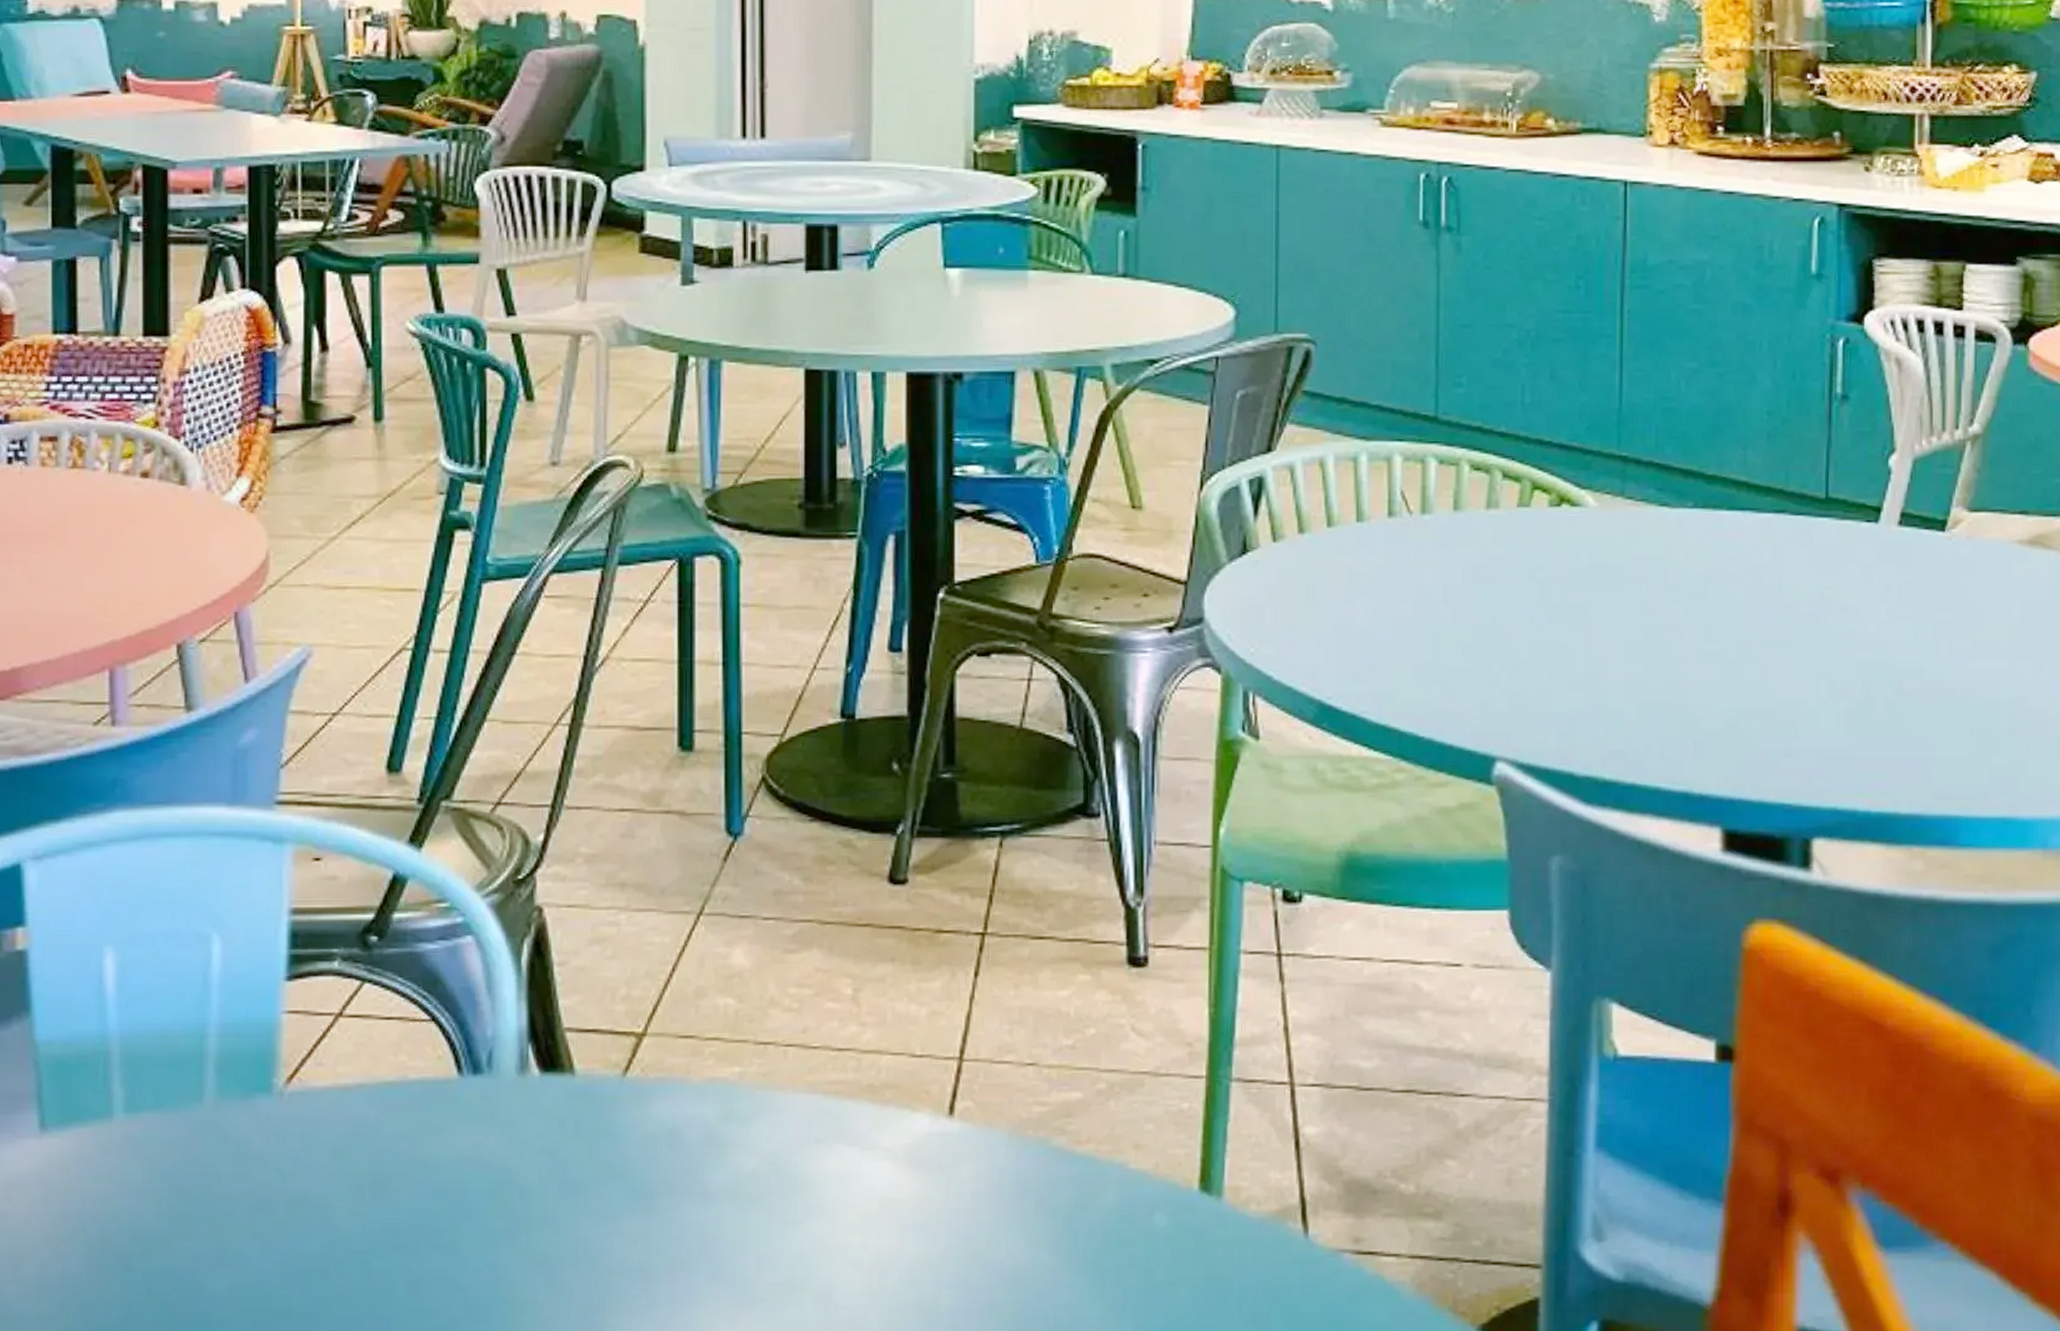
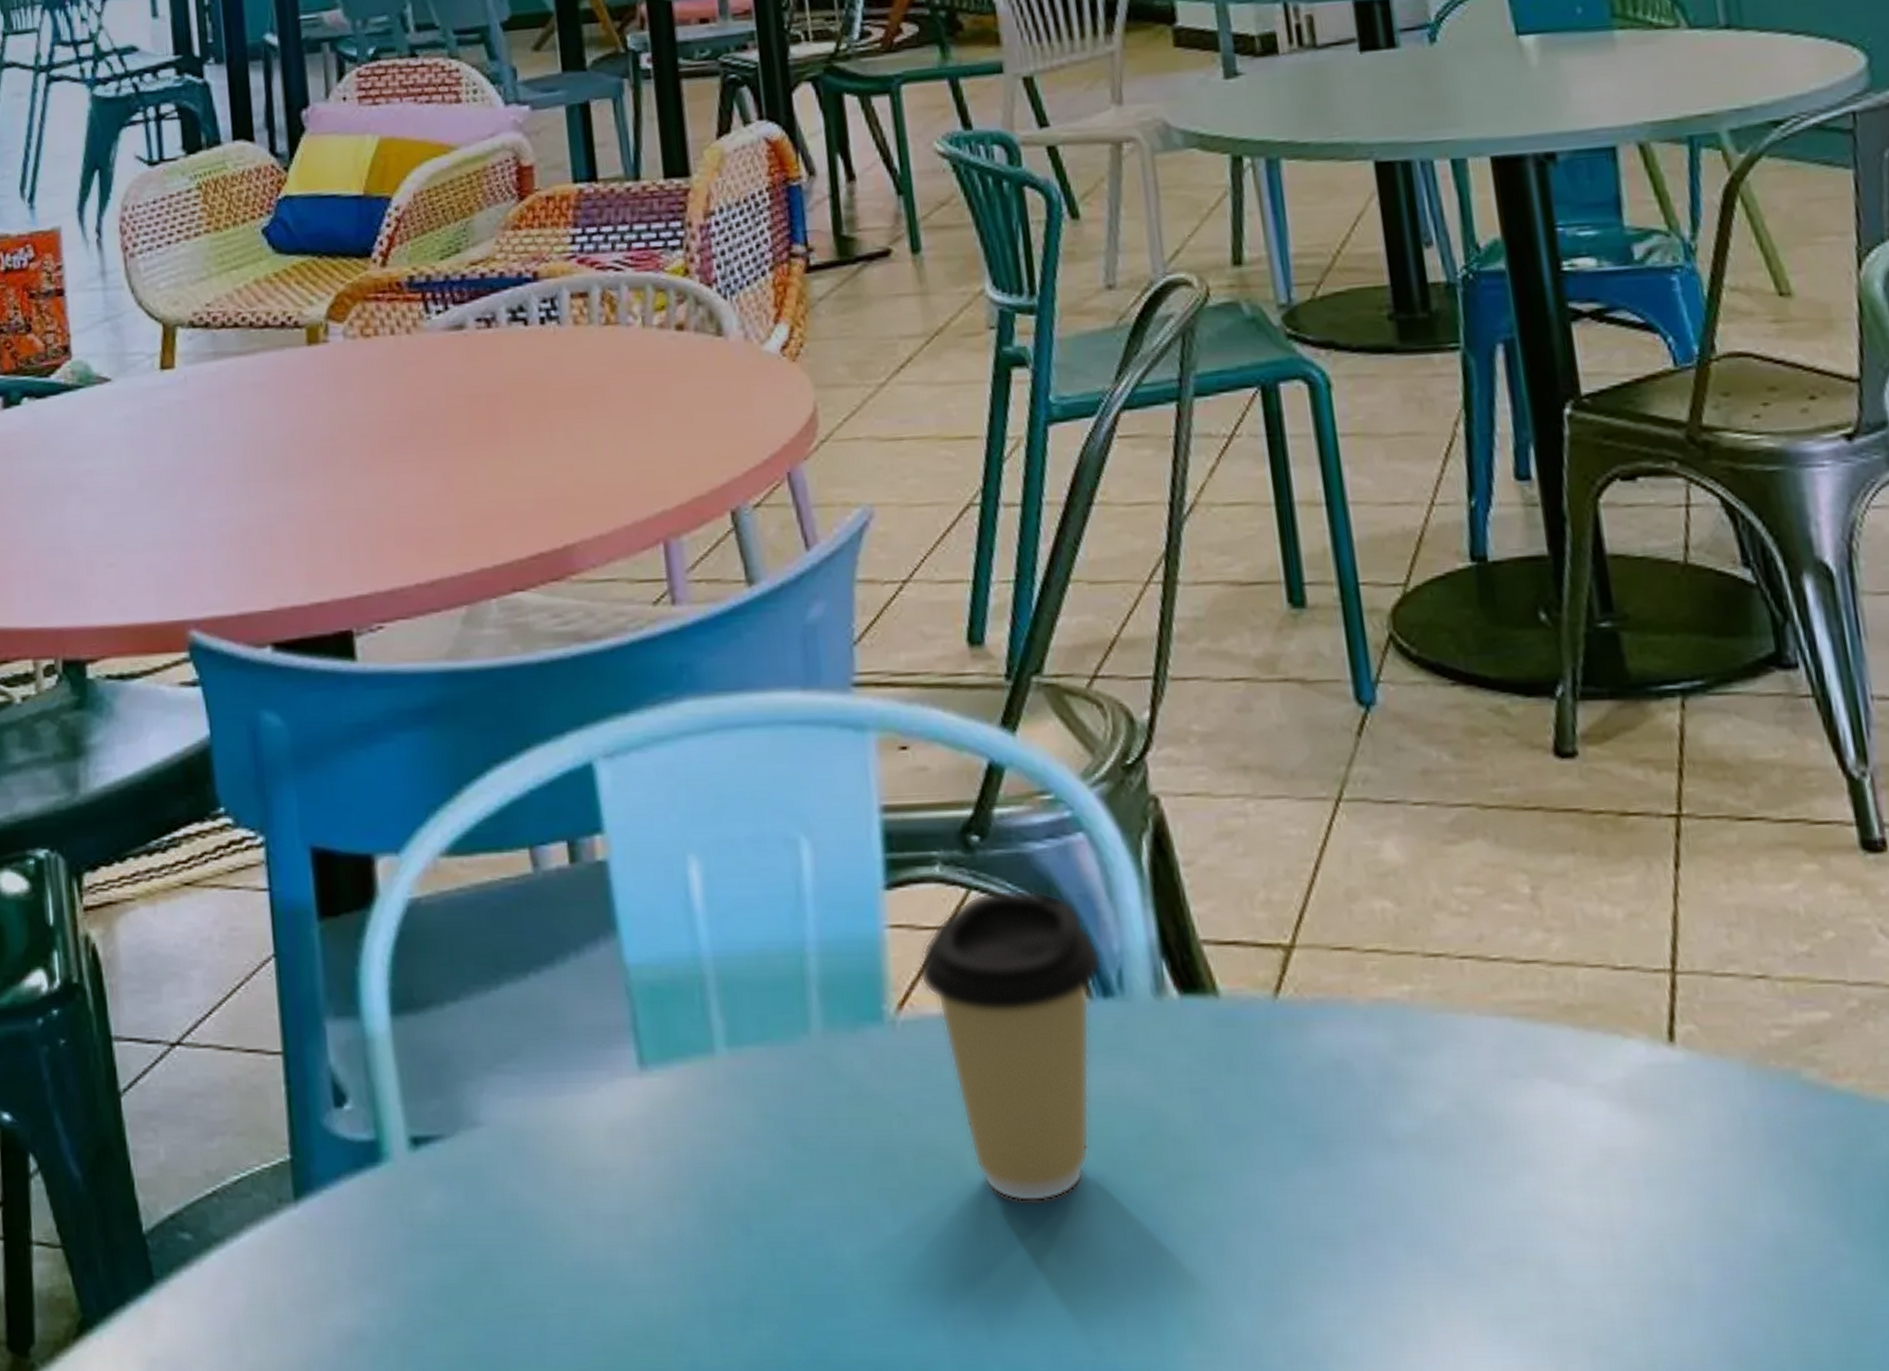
coffee cup: none [309,981,476,1244] -> present [918,888,1102,1203]

